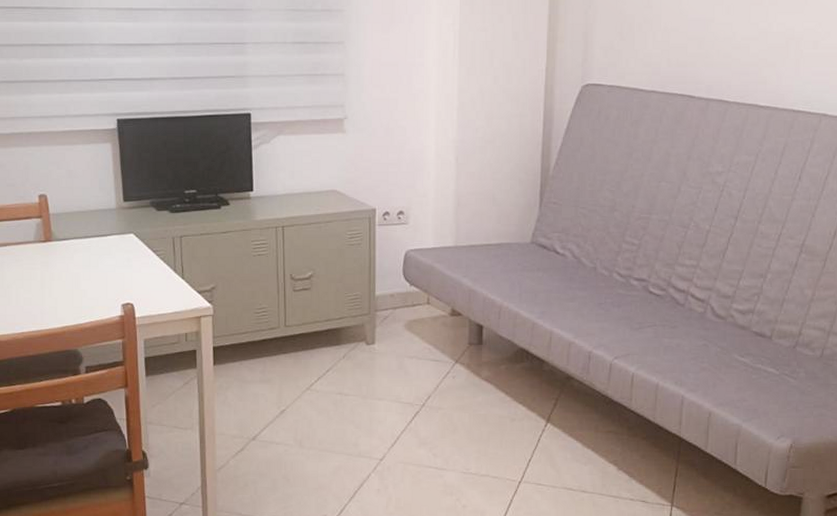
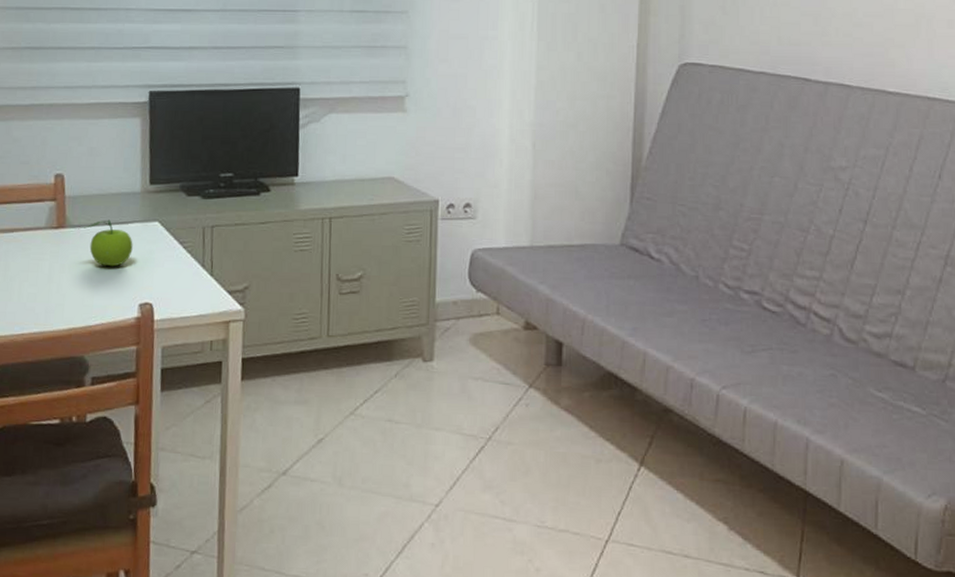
fruit: none [61,233,113,274] -> present [76,220,133,267]

